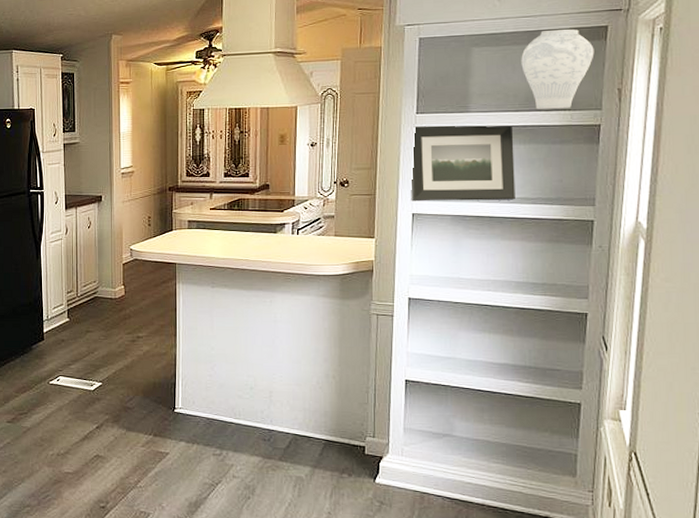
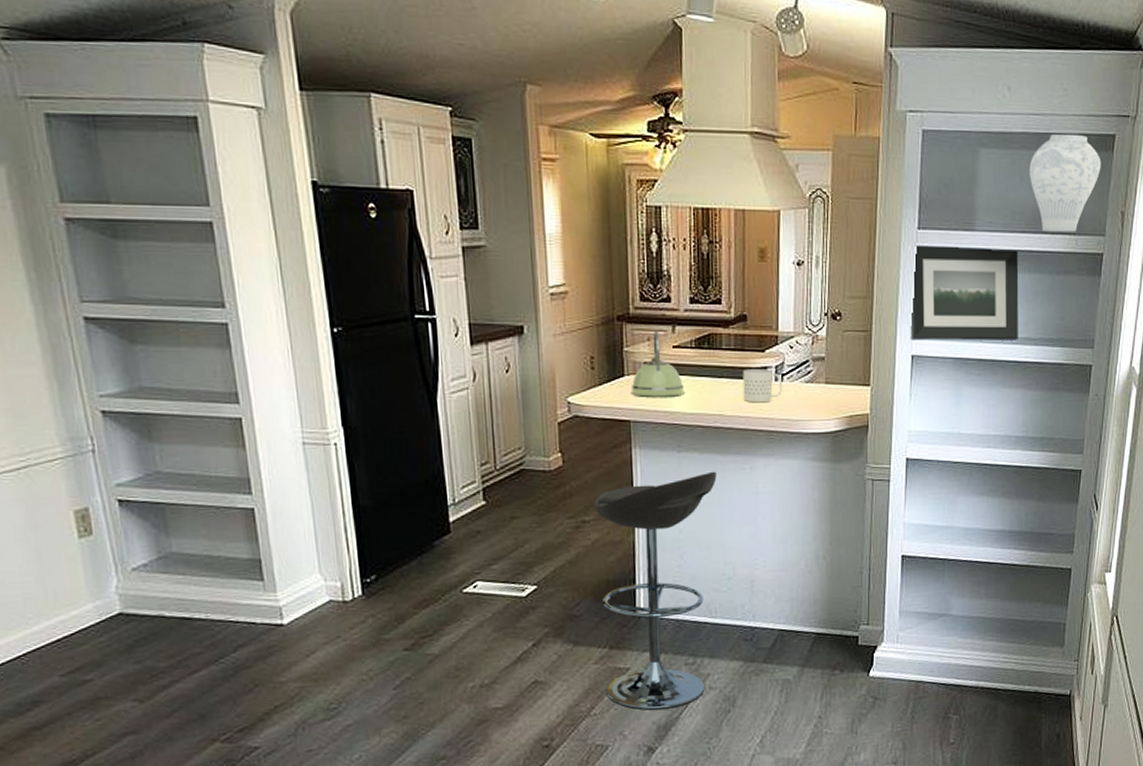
bar stool: none [146,303,242,490] -> present [594,471,717,710]
kettle: none [177,197,219,246] -> present [630,330,686,397]
mug: none [265,225,298,251] -> present [742,369,783,403]

